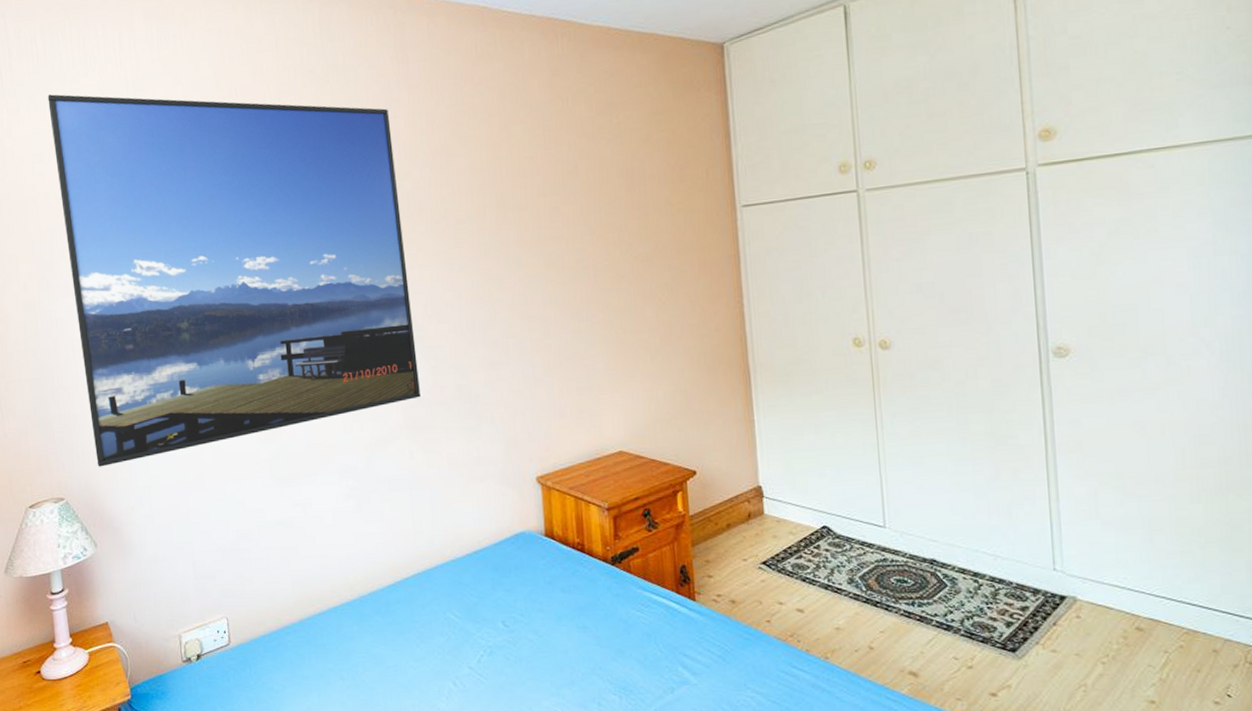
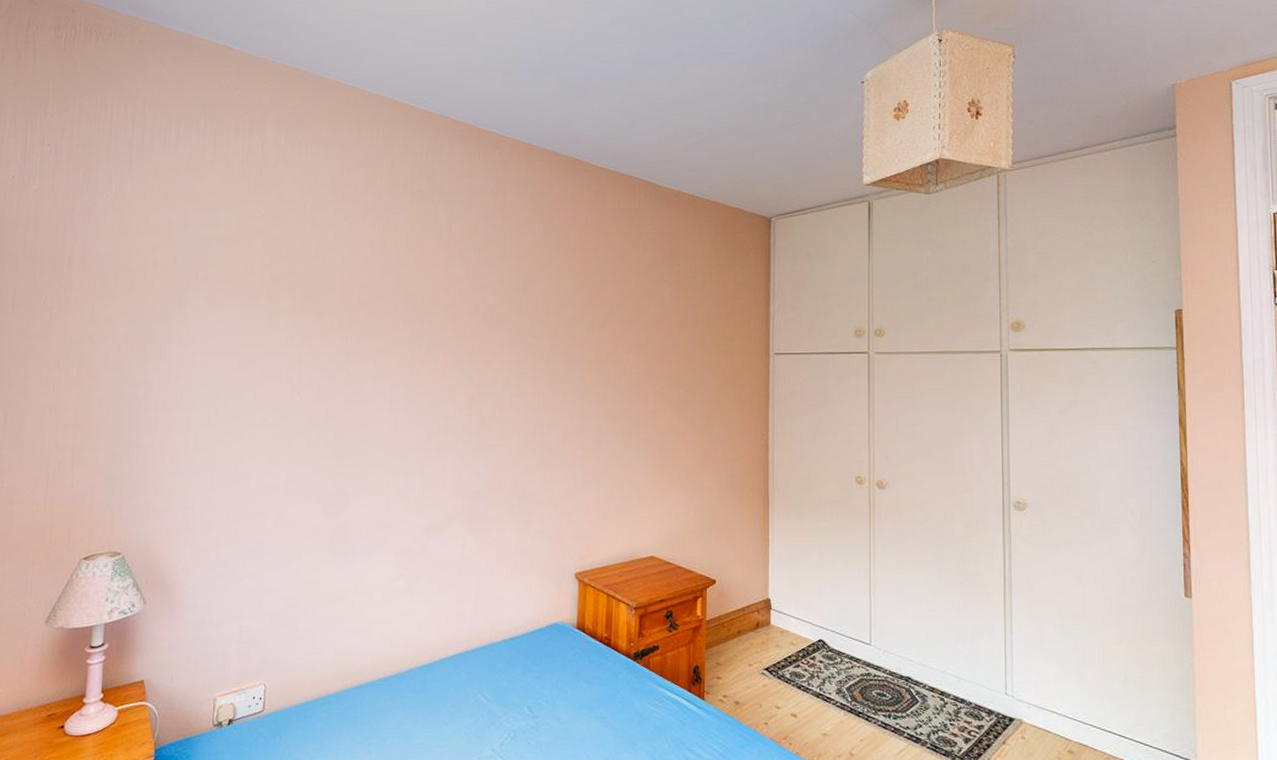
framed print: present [47,94,421,467] -> none [160,177,484,526]

